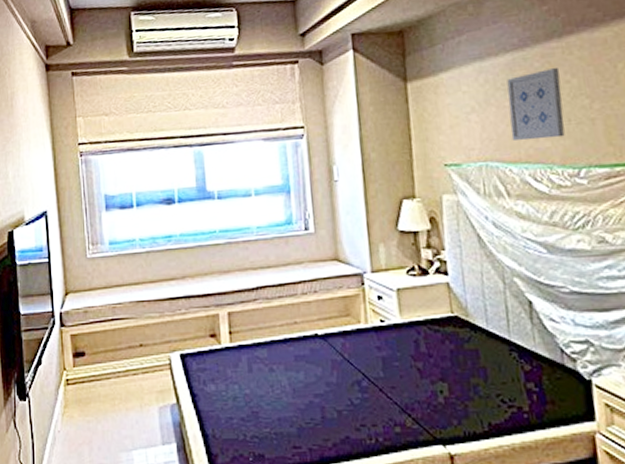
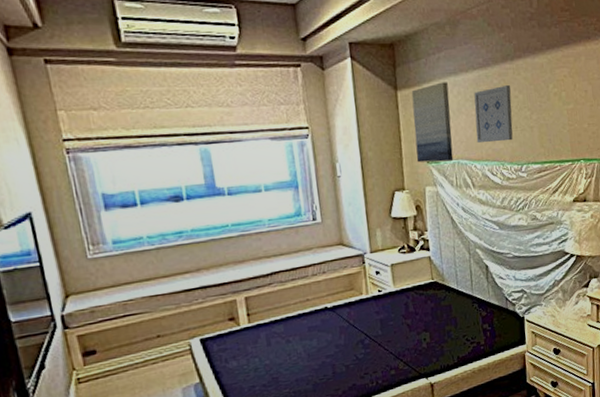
wall art: none [424,69,480,165] -> present [411,82,454,163]

